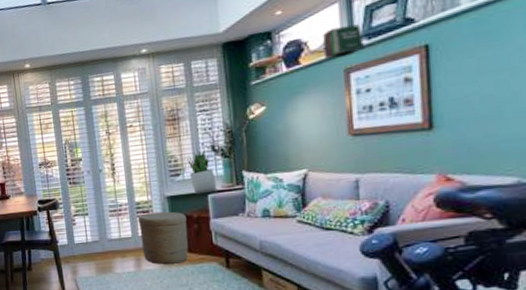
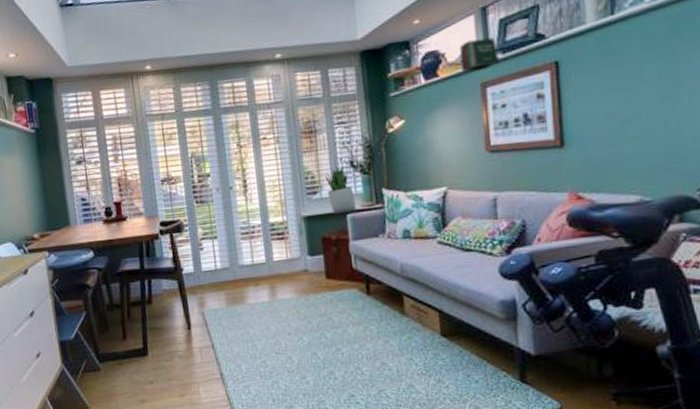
basket: present [137,211,189,264] -> none [272,233,327,292]

